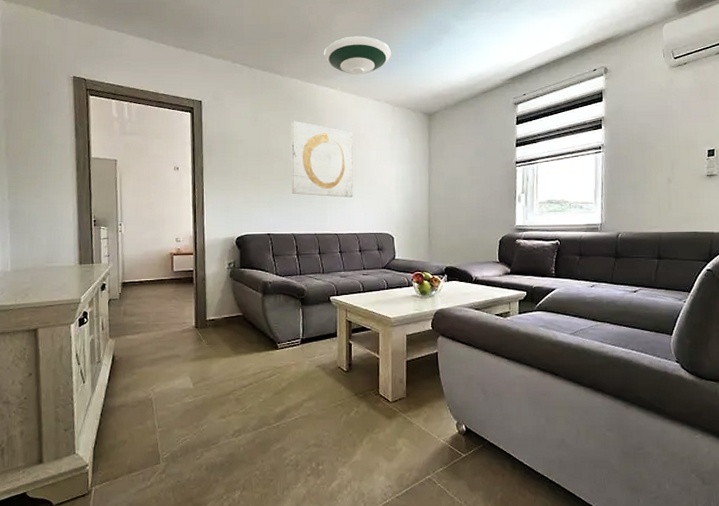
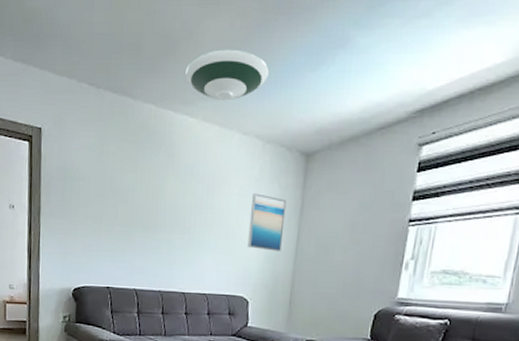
wall art: present [290,120,353,198] -> none [136,156,212,252]
wall art: none [387,147,417,193] -> present [247,193,287,251]

